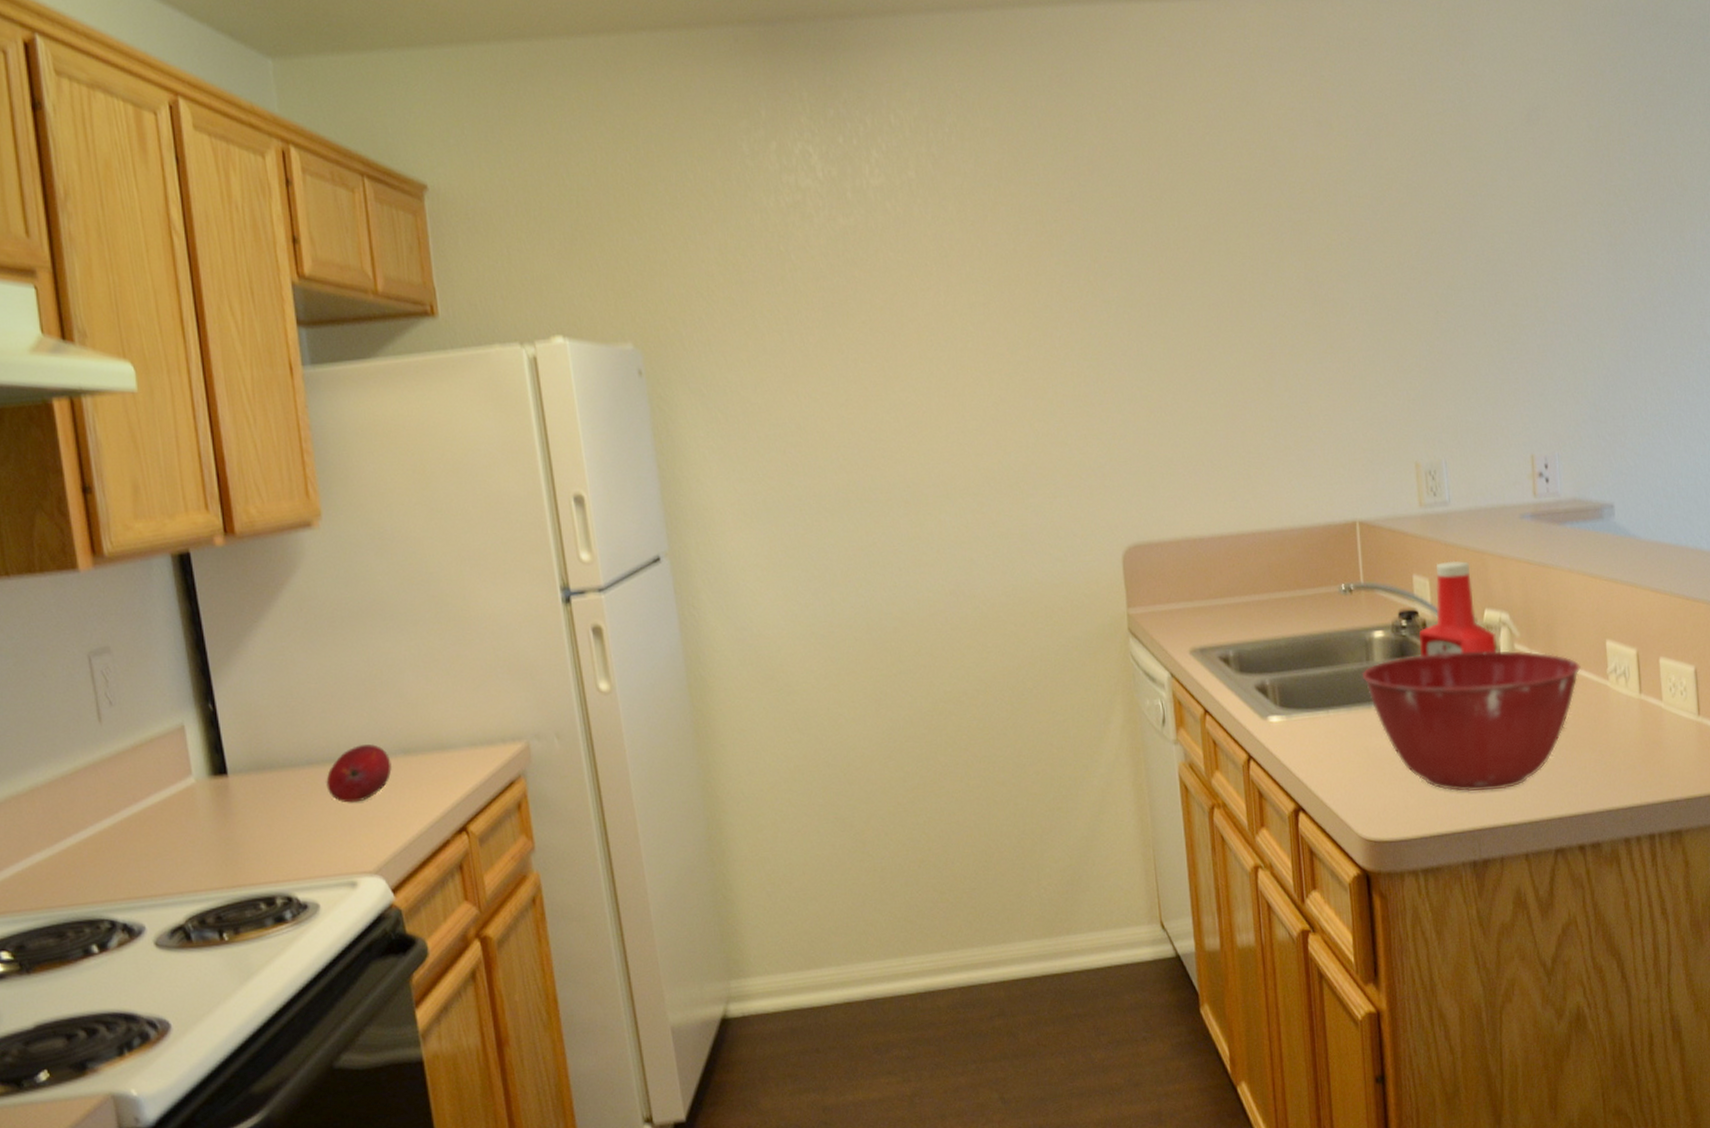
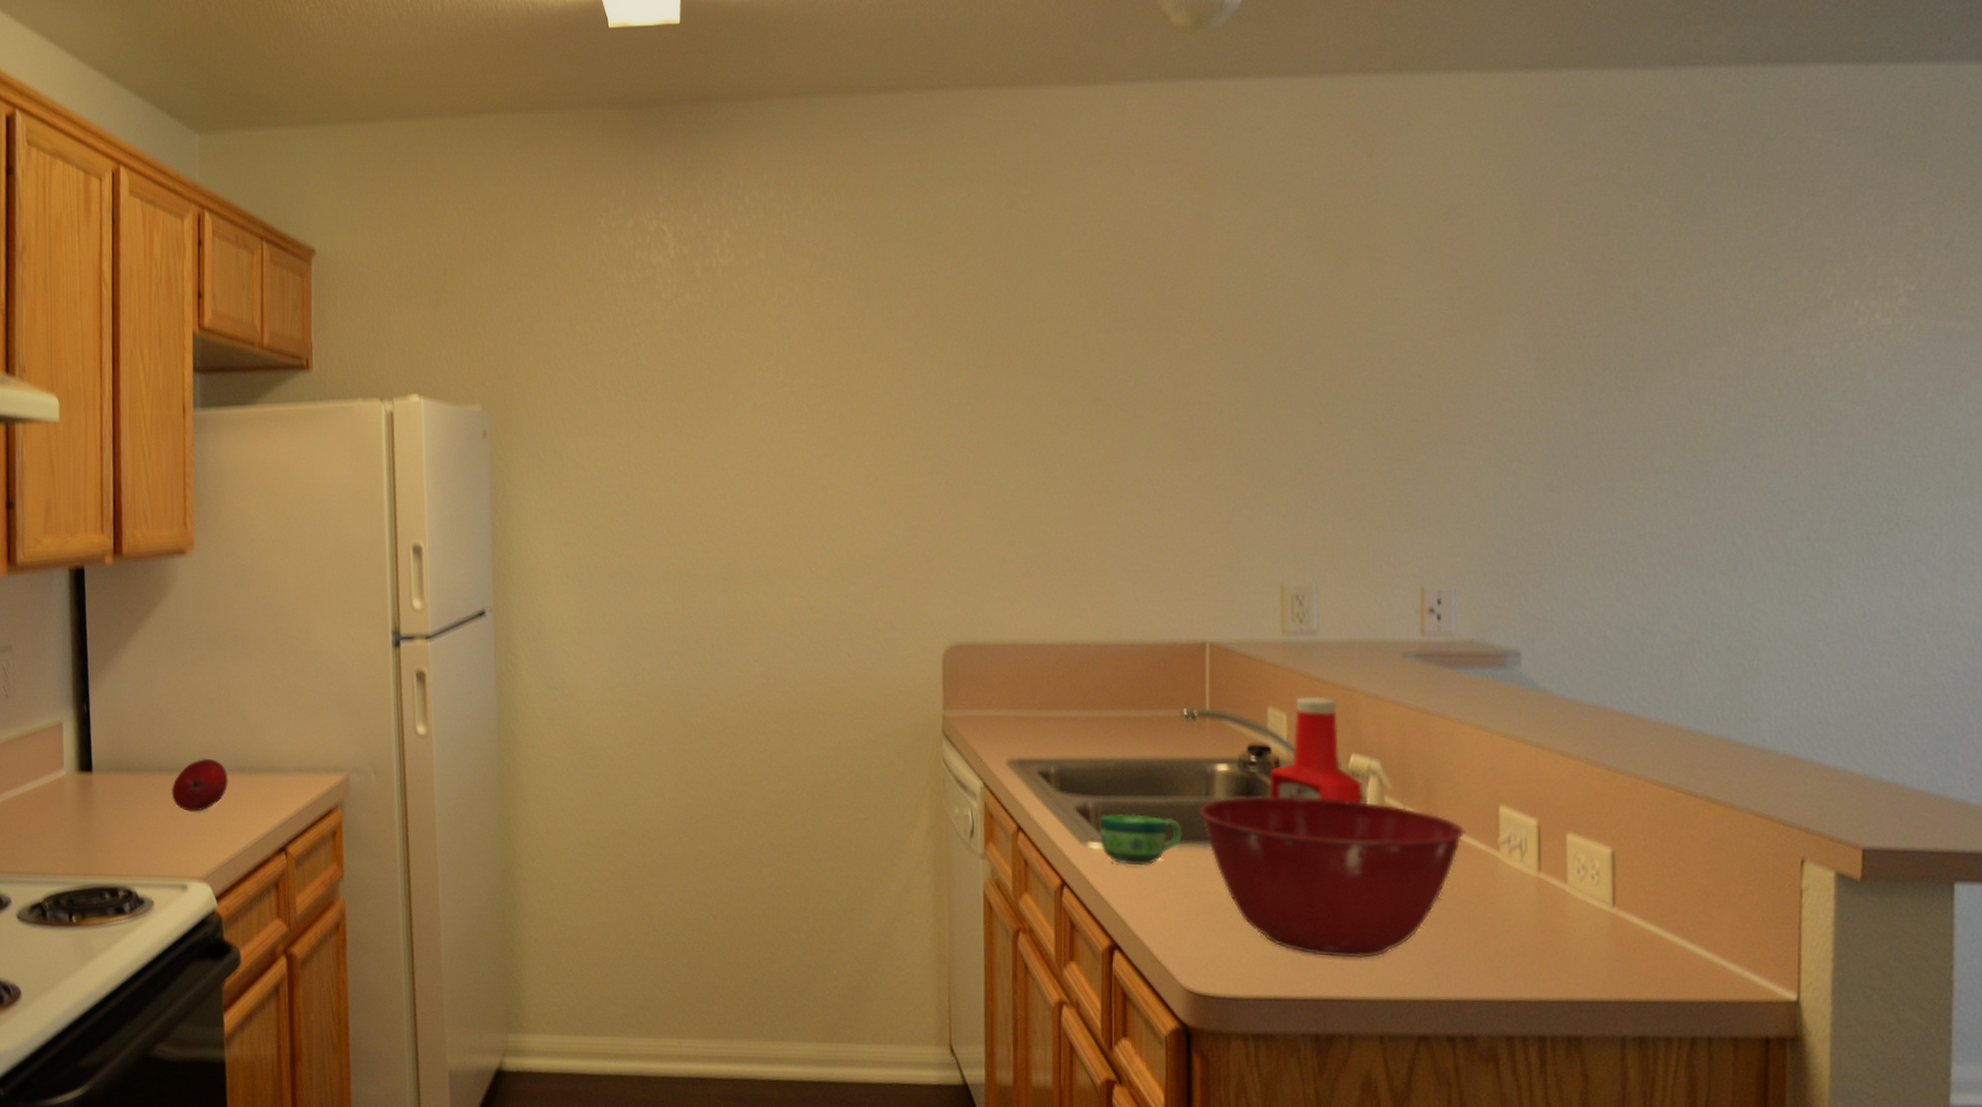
cup: none [1276,685,1349,733] -> present [1099,813,1182,865]

